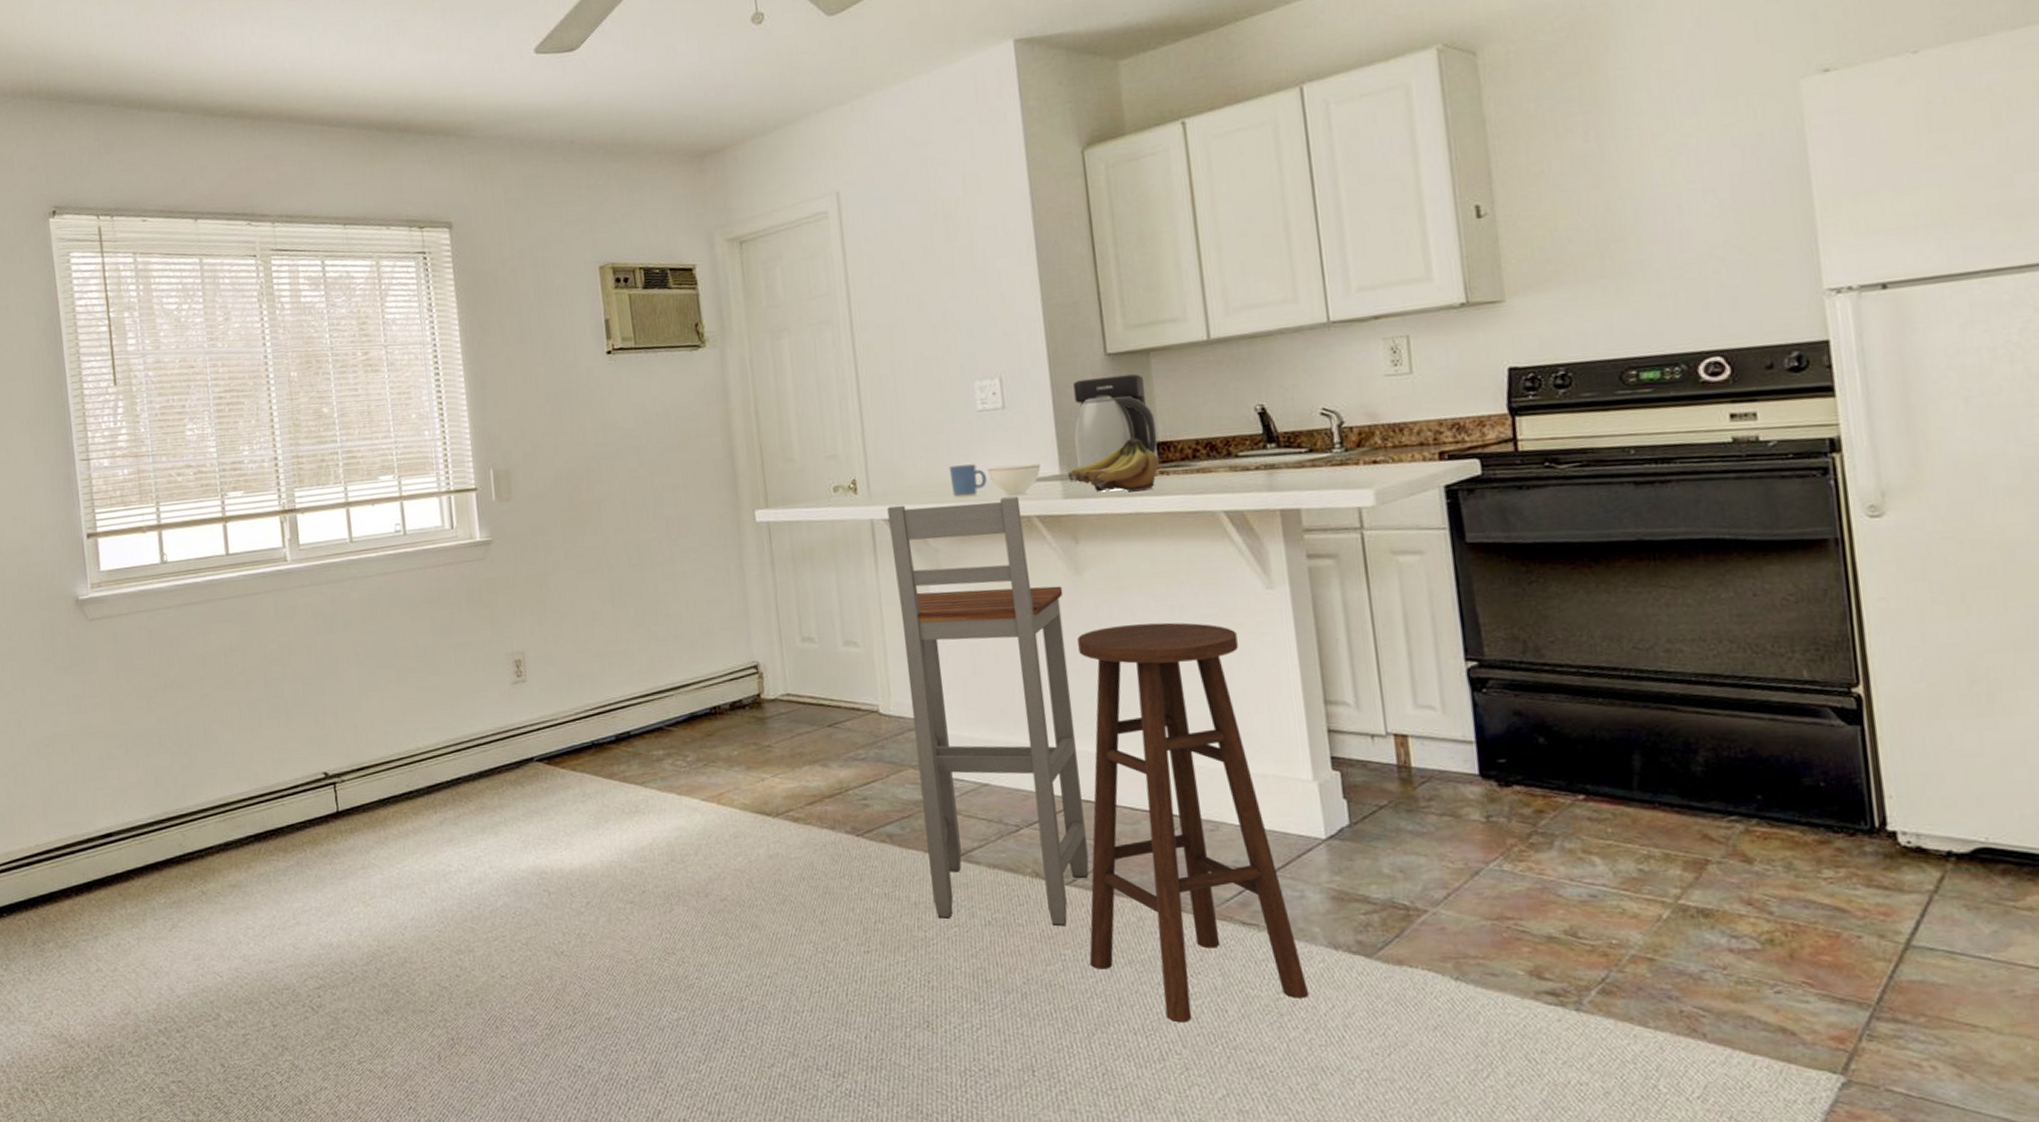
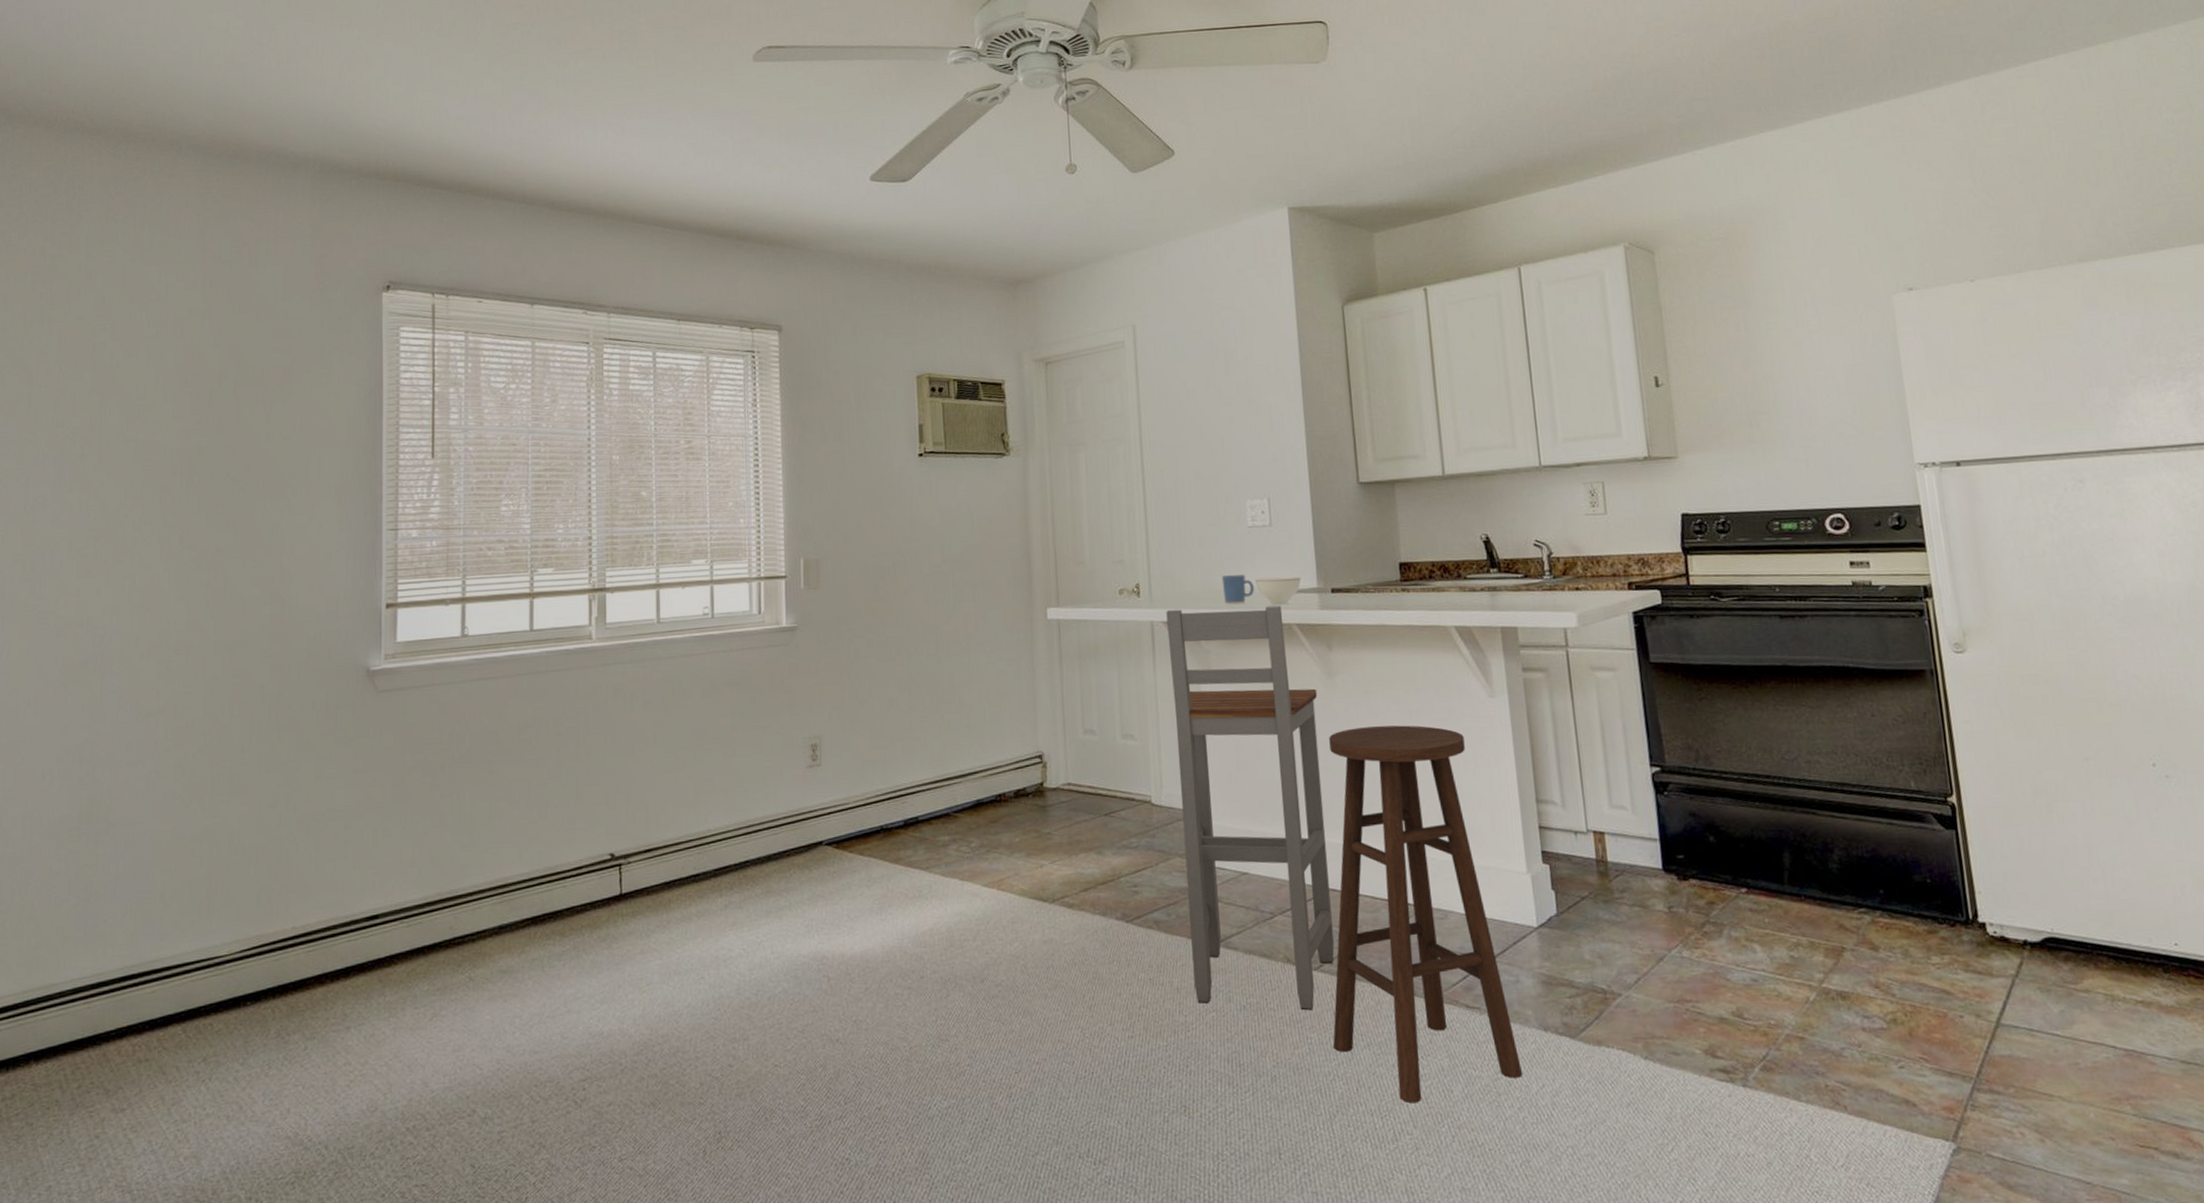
fruit: present [1067,438,1160,493] -> none [1324,558,1402,606]
kettle: present [1070,394,1158,467] -> none [1327,518,1400,582]
coffee maker: present [1073,374,1151,450] -> none [1330,501,1394,569]

